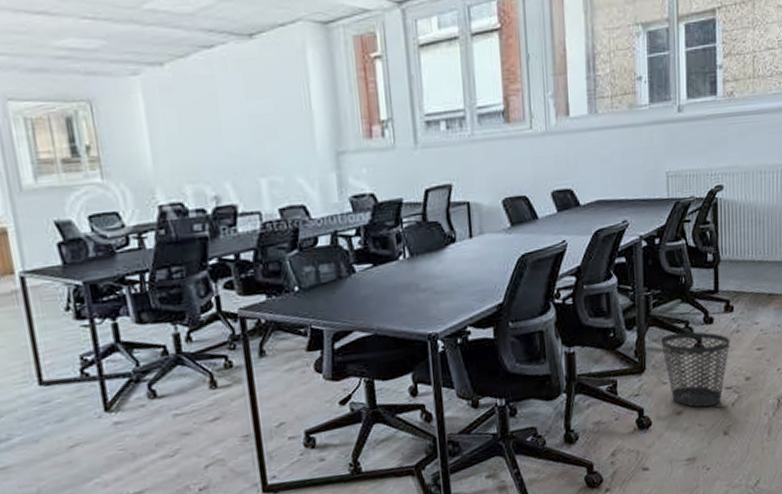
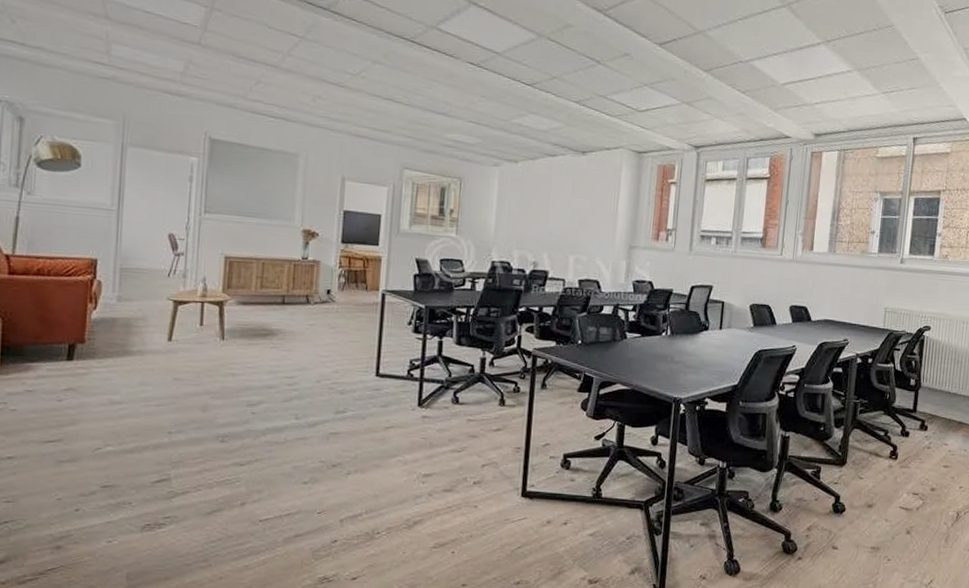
wastebasket: present [661,332,730,408] -> none [862,438,922,507]

